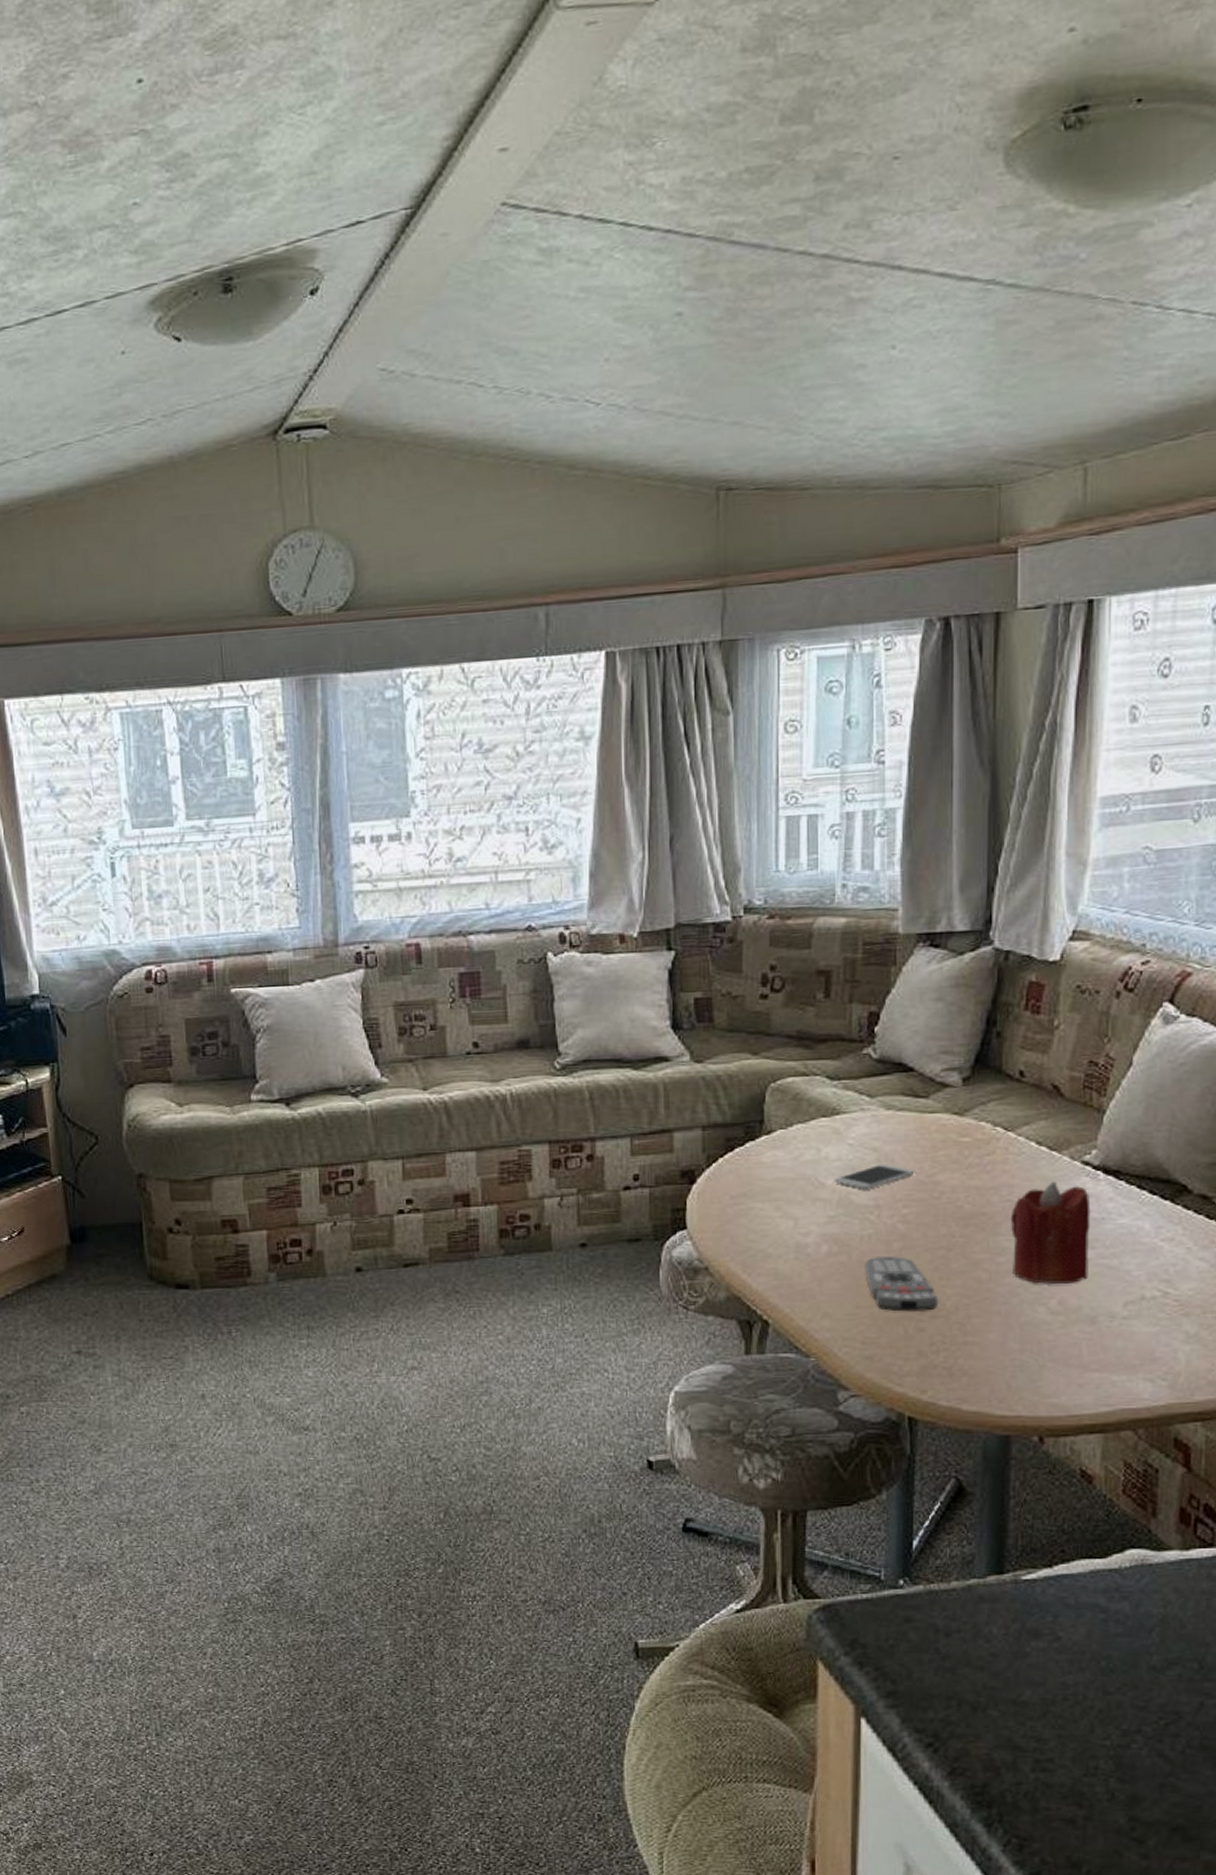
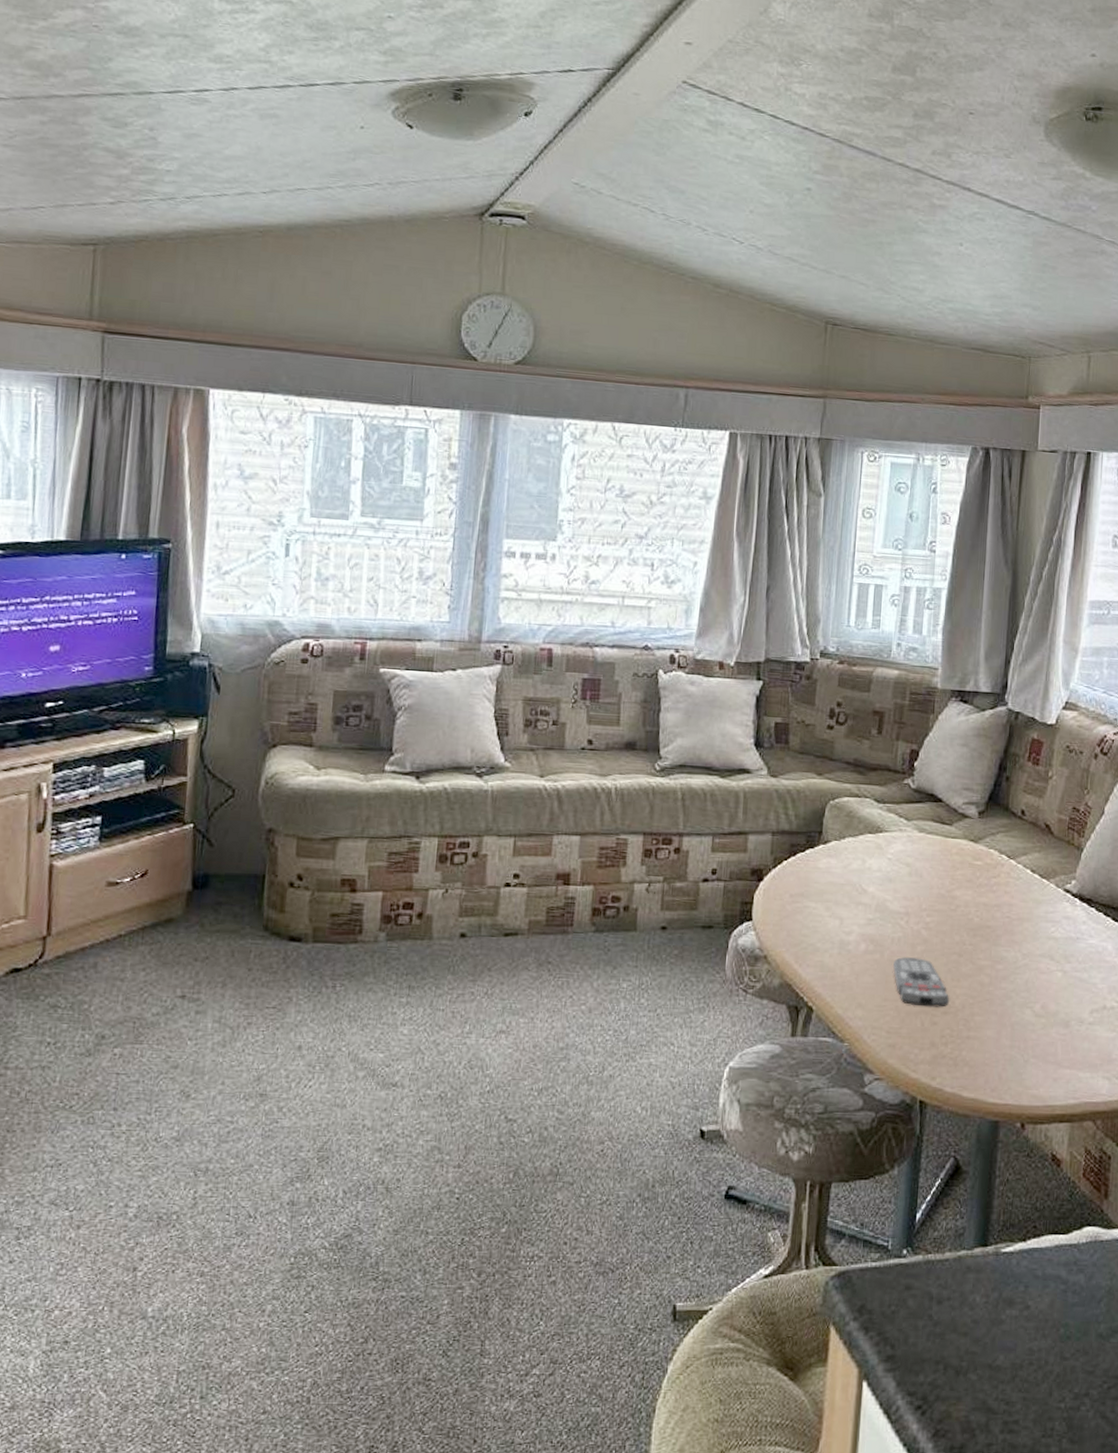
smartphone: present [834,1163,915,1189] -> none [874,877,938,898]
candle: present [1010,1181,1091,1285] -> none [1008,904,1069,992]

